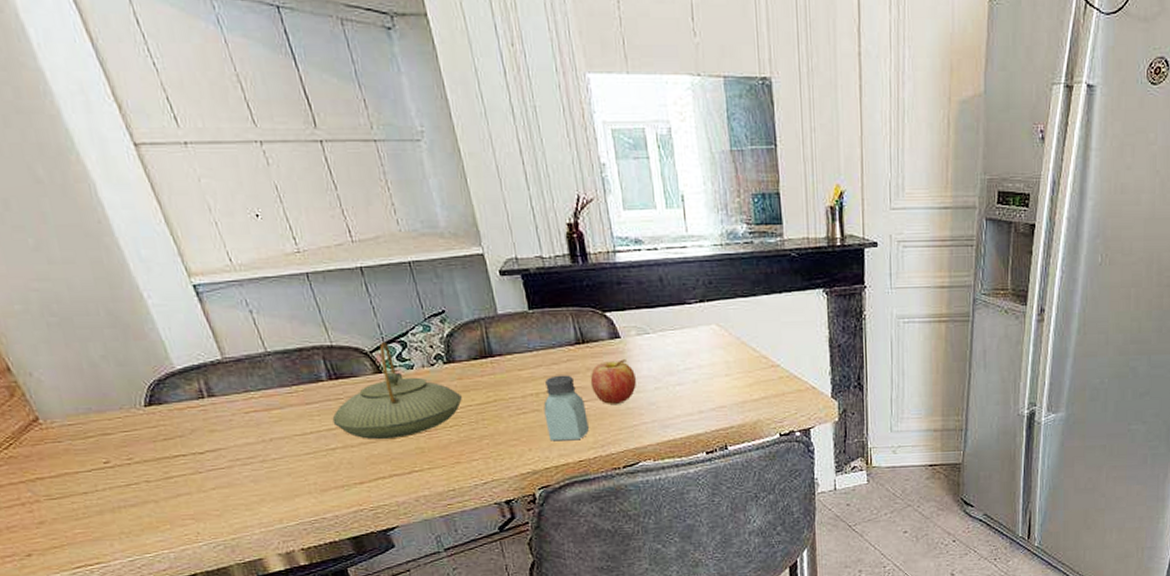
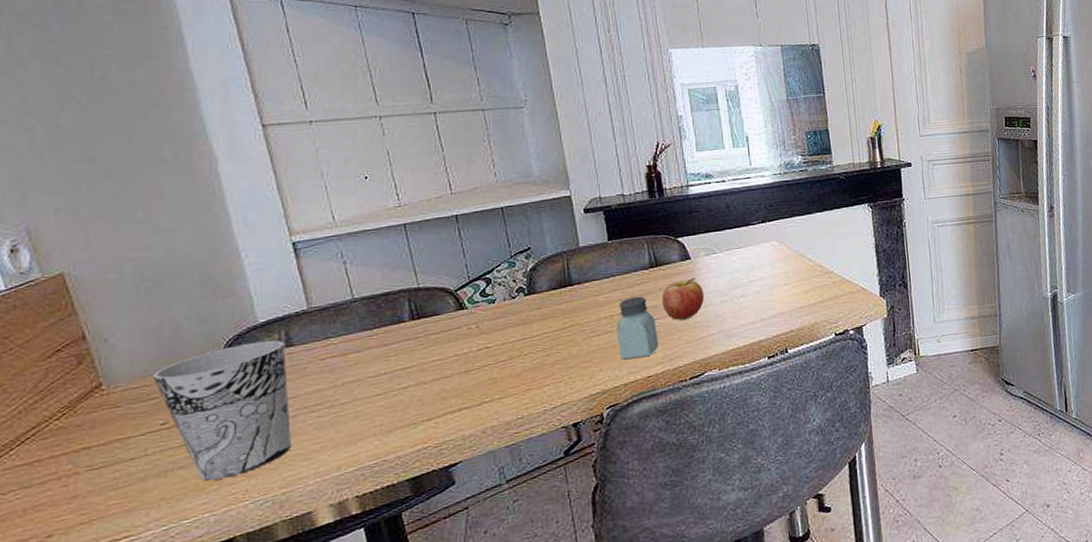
cup: none [84,388,232,520] -> present [153,340,291,481]
teapot: present [332,341,462,440] -> none [409,279,539,375]

